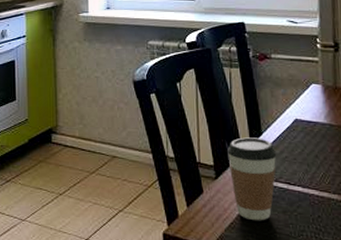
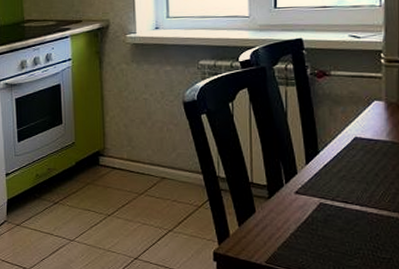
coffee cup: present [227,137,277,221] -> none [282,157,334,240]

